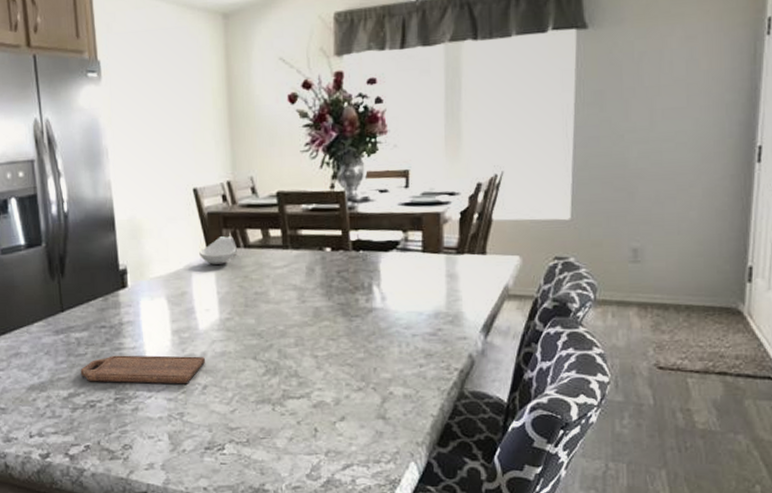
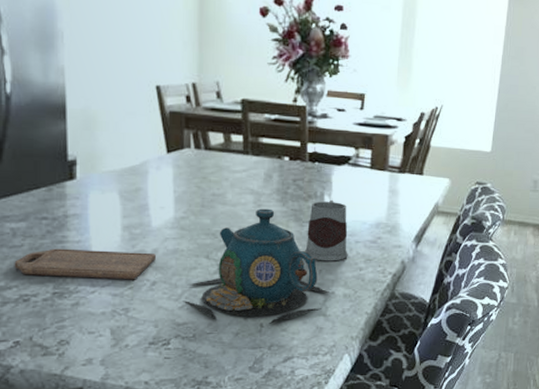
spoon rest: present [199,236,238,265] -> none [158,136,198,164]
teapot: none [234,304,389,428] -> present [183,208,331,324]
mug: none [355,290,405,358] -> present [304,199,348,261]

